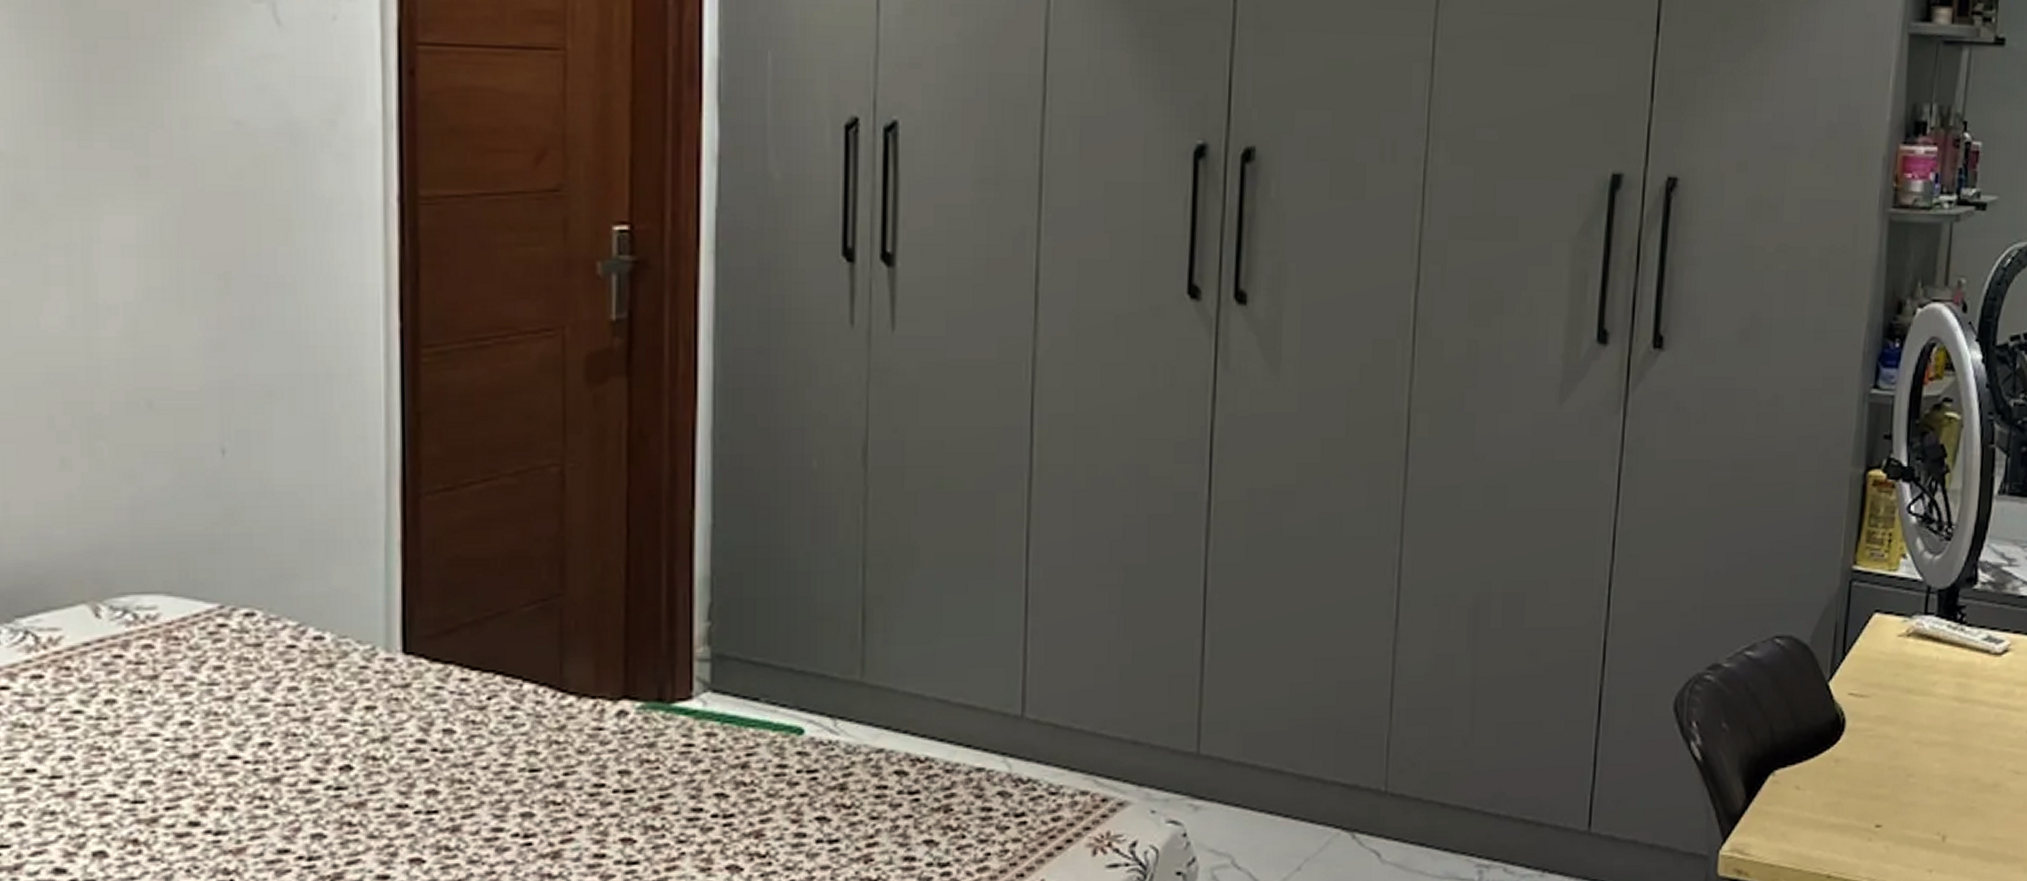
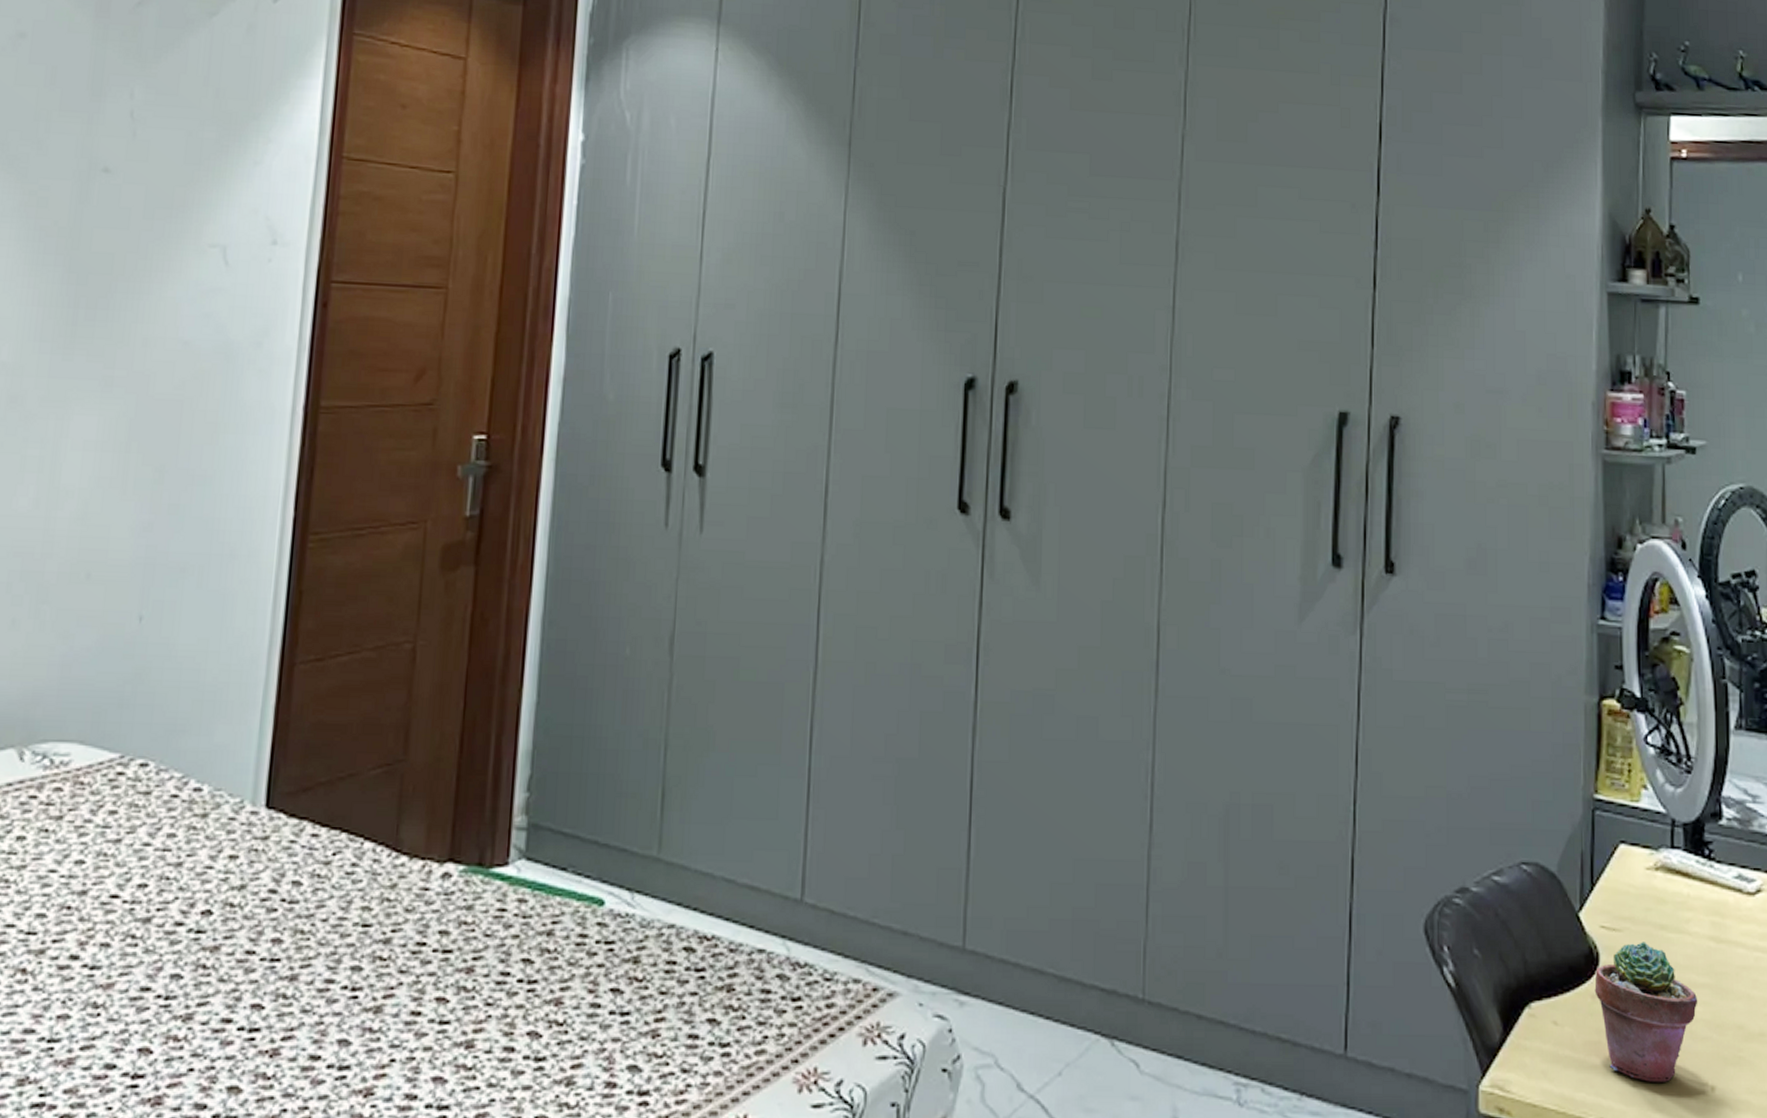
potted succulent: none [1838,706,1938,836] -> present [1594,942,1698,1082]

